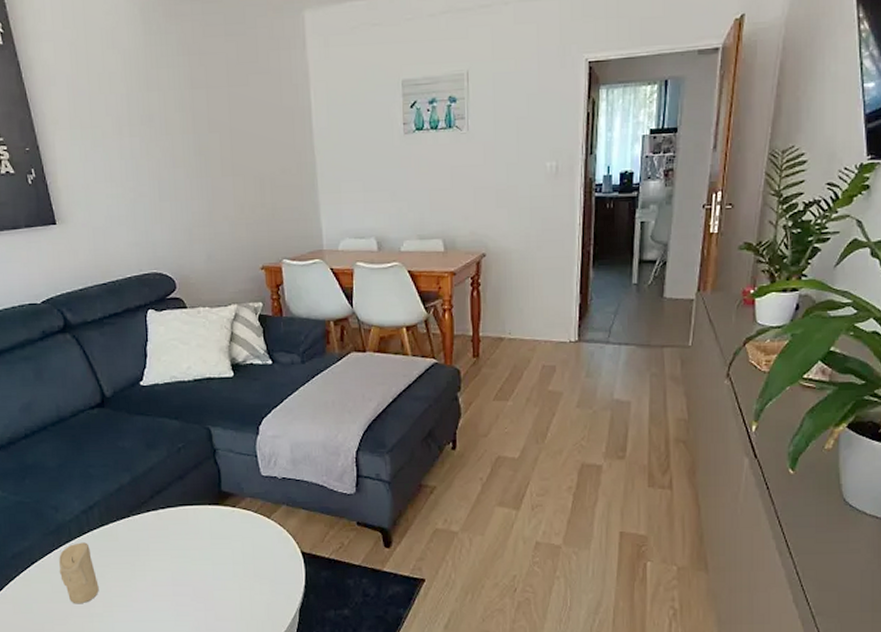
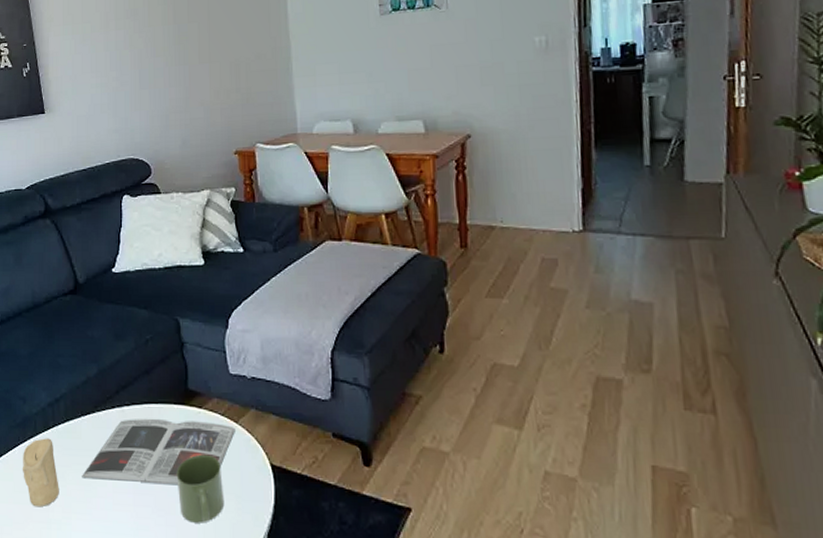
magazine: none [120,518,268,576] -> present [82,418,235,486]
cup: none [213,547,260,606] -> present [176,454,225,524]

